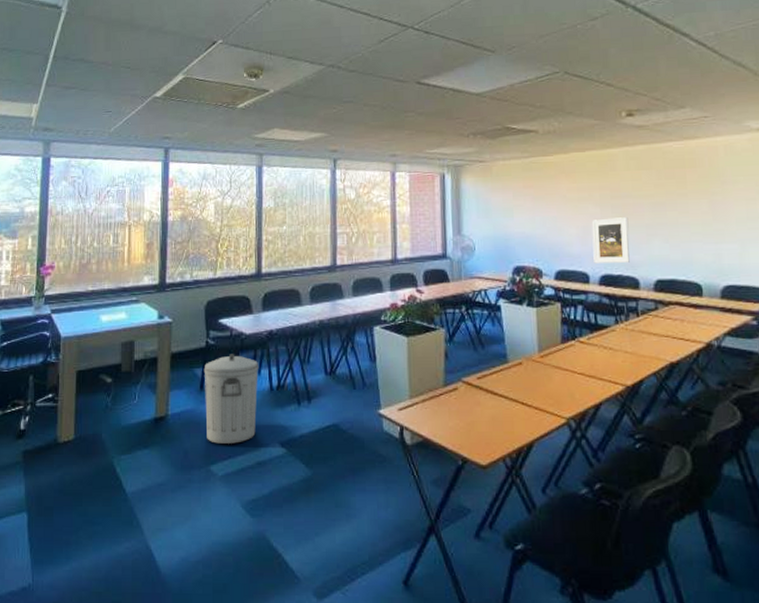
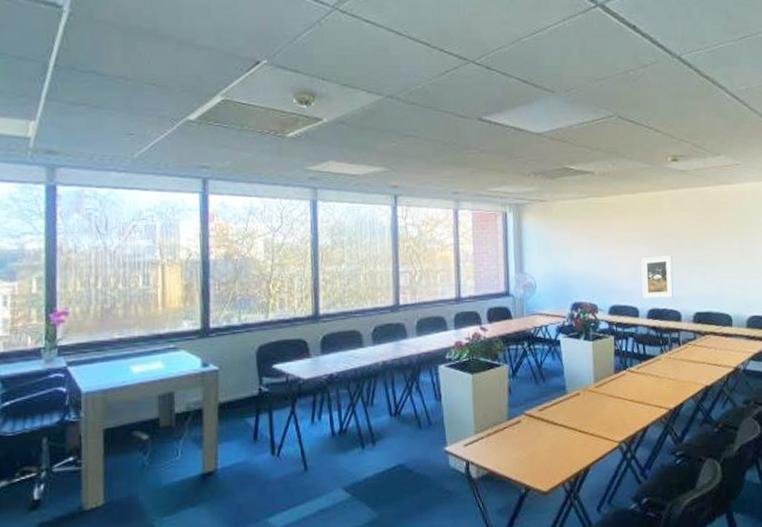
trash can: present [203,354,258,444] -> none [257,400,319,495]

